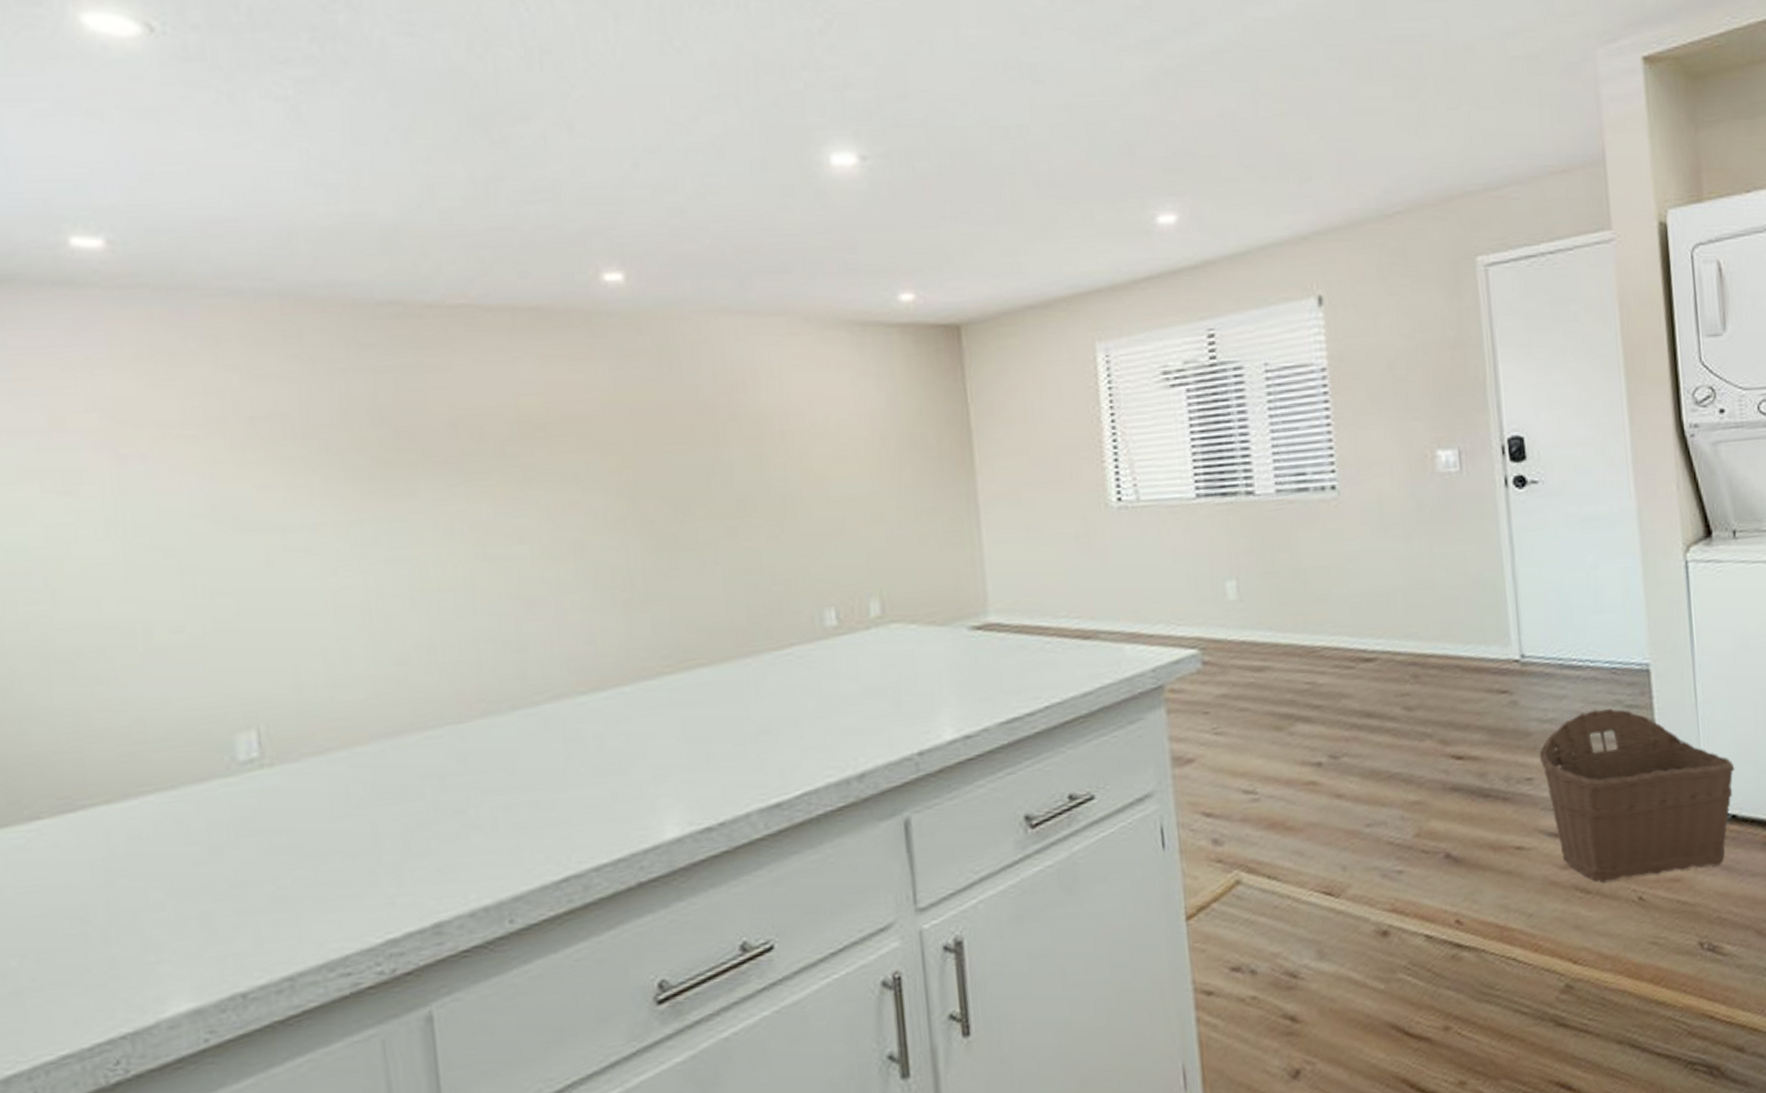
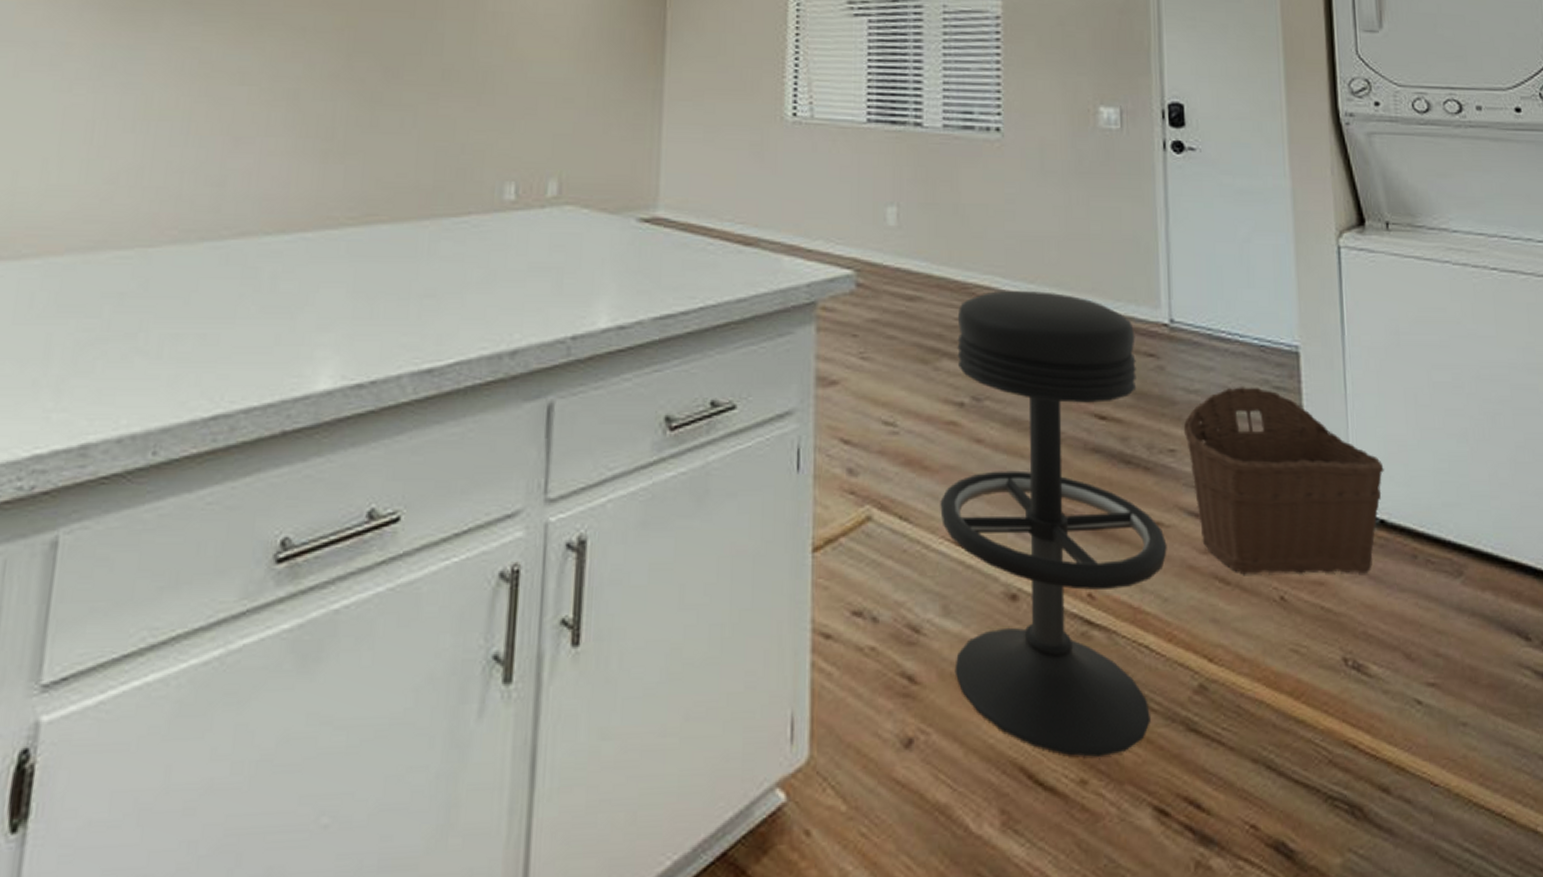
bar stool: none [1306,644,1529,1063] -> present [940,290,1167,757]

